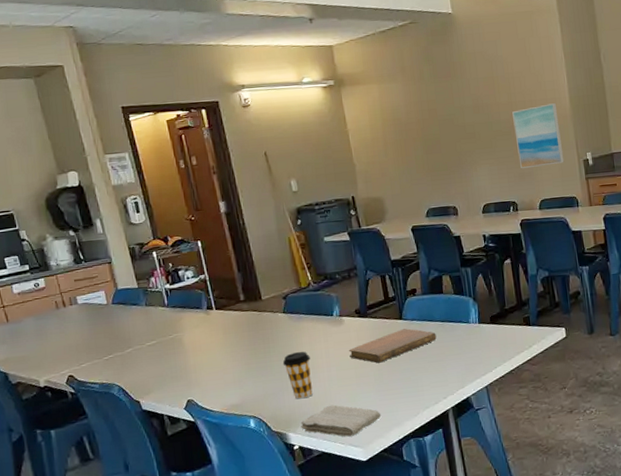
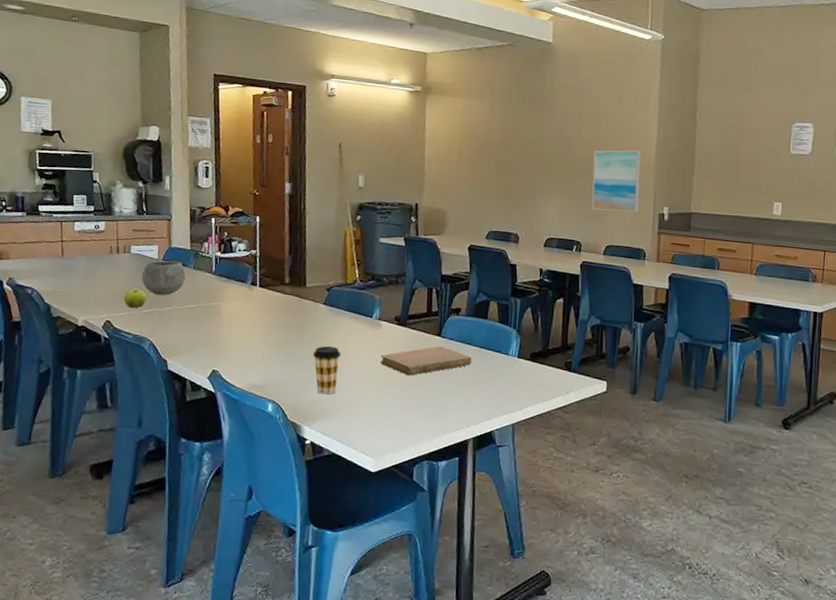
fruit: none [81,337,105,358] -> present [124,288,147,308]
bowl: none [94,301,140,340] -> present [141,260,186,296]
washcloth: present [300,405,382,437] -> none [317,406,400,444]

